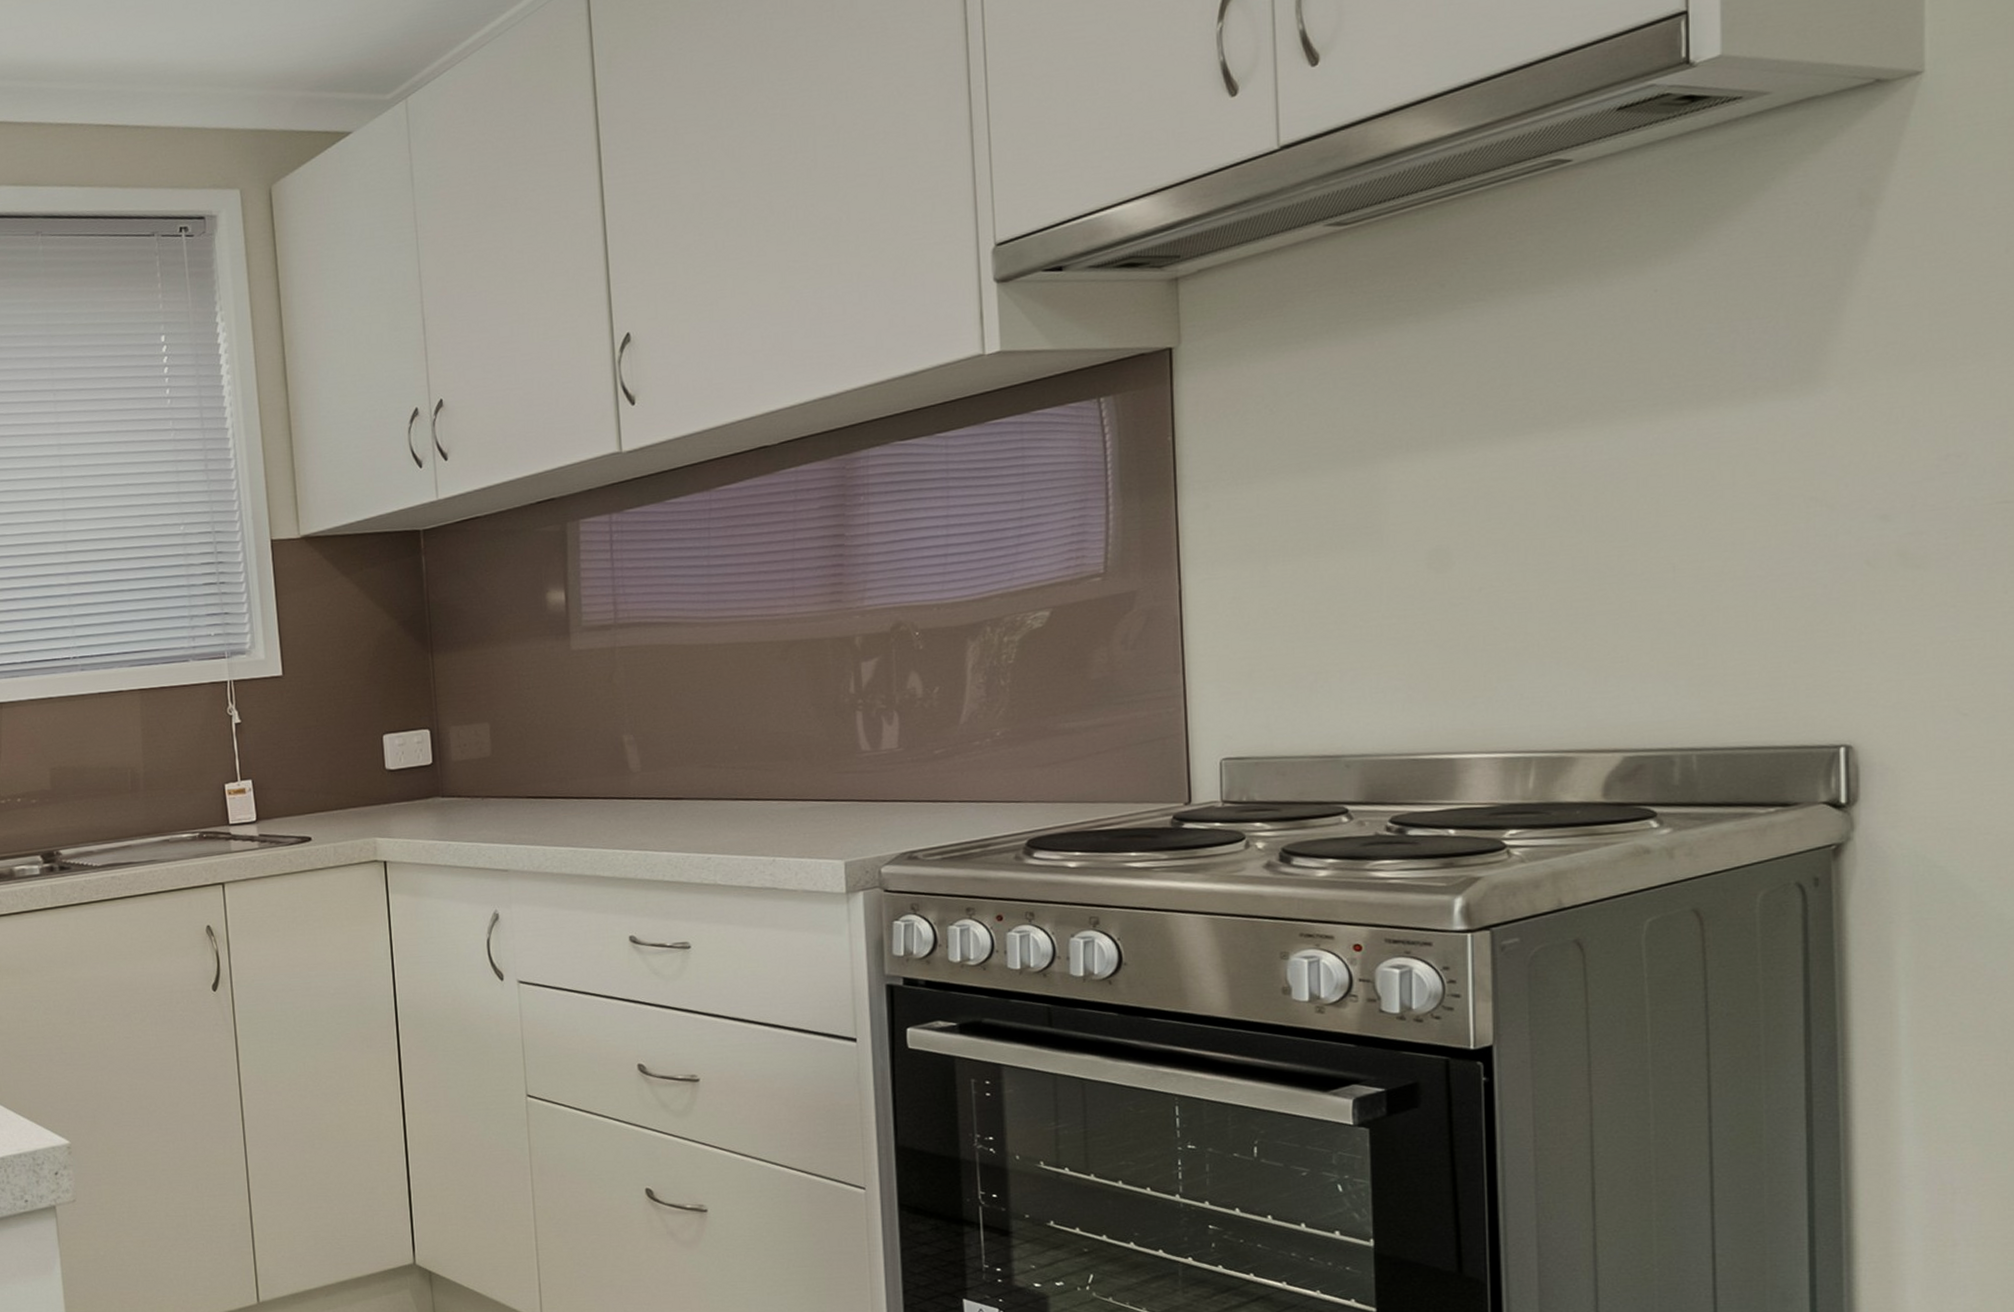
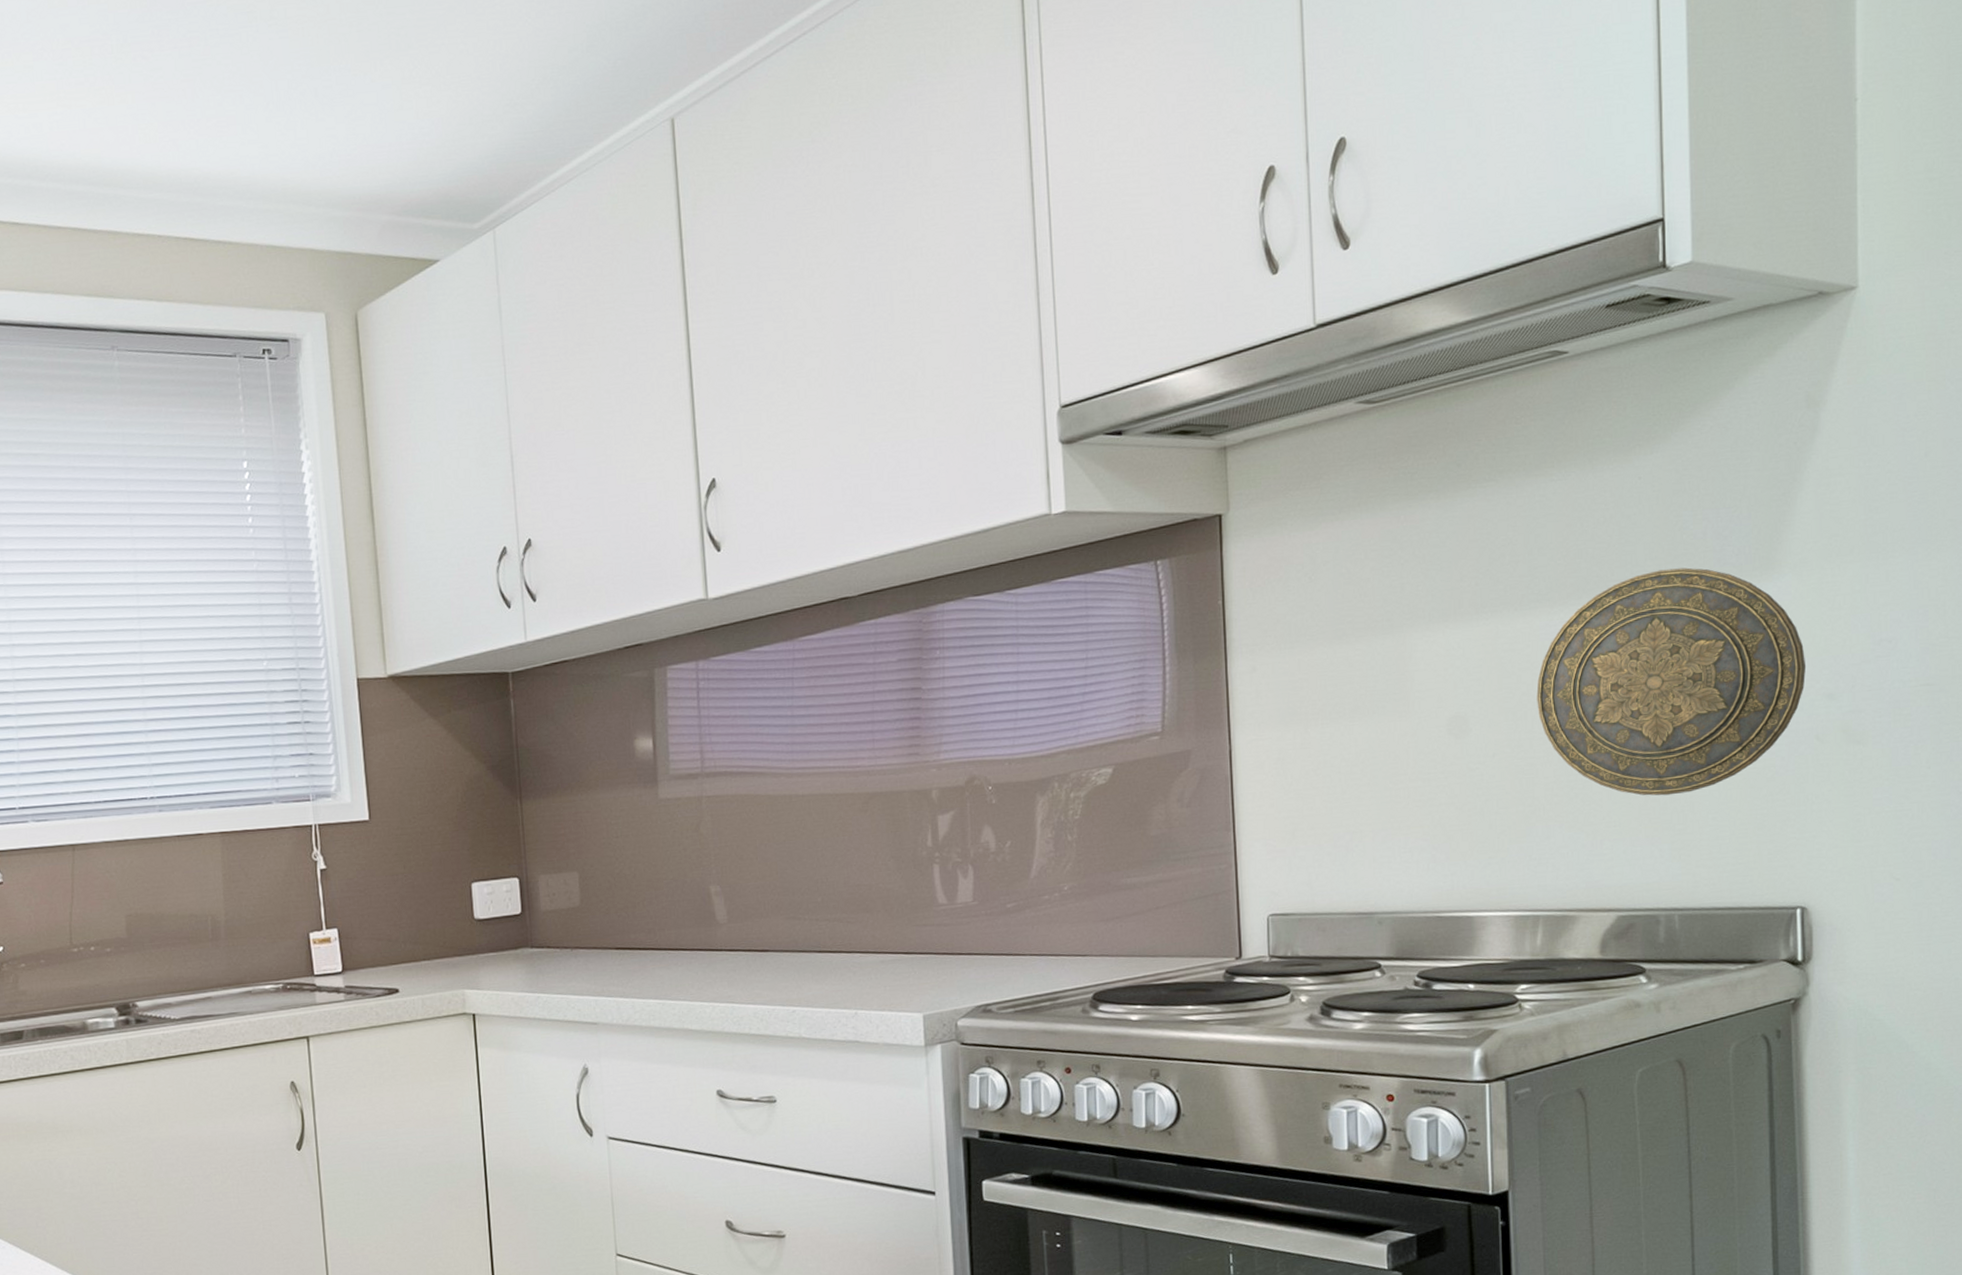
decorative plate: none [1531,384,1855,629] -> present [1536,567,1807,796]

